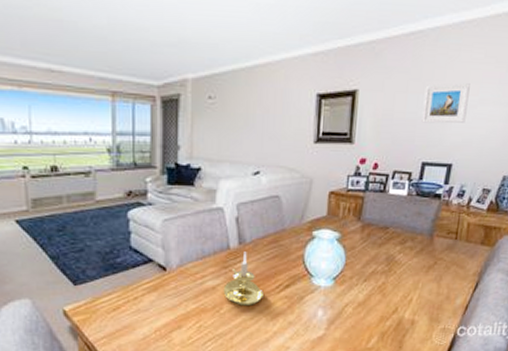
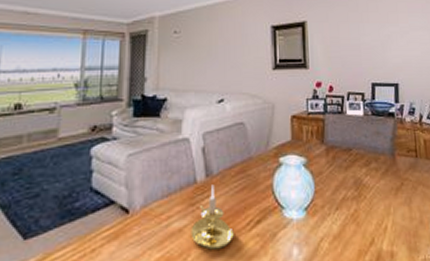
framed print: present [421,83,470,124] -> none [363,13,402,48]

